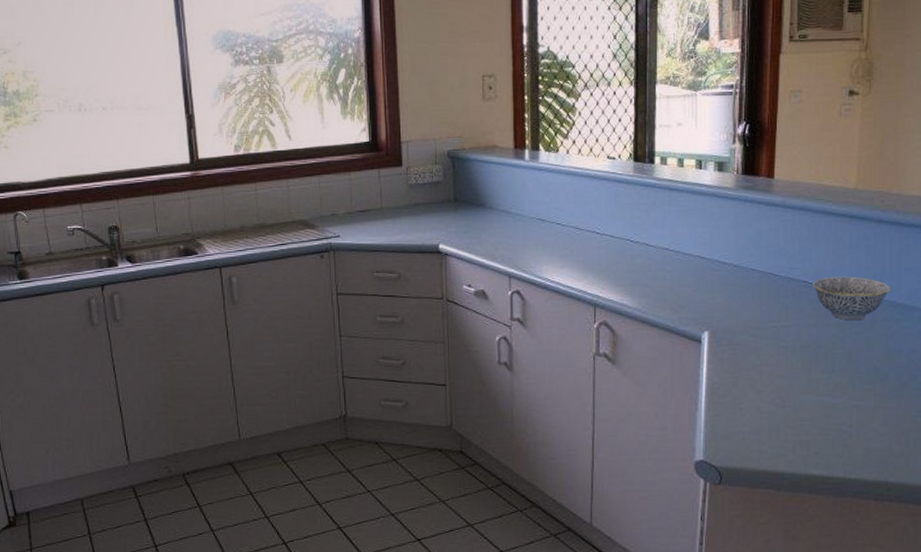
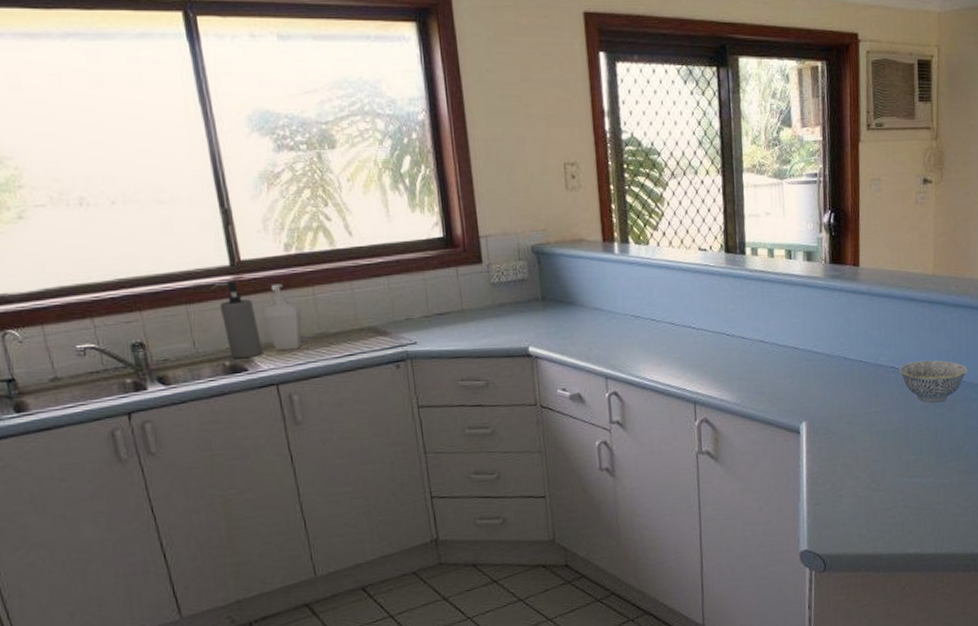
soap dispenser: none [173,176,211,244] -> present [211,280,264,359]
soap bottle: none [213,180,244,238] -> present [262,284,302,351]

